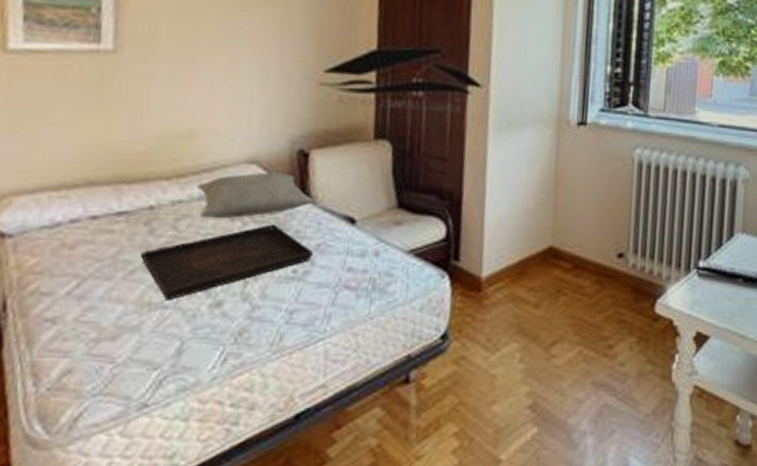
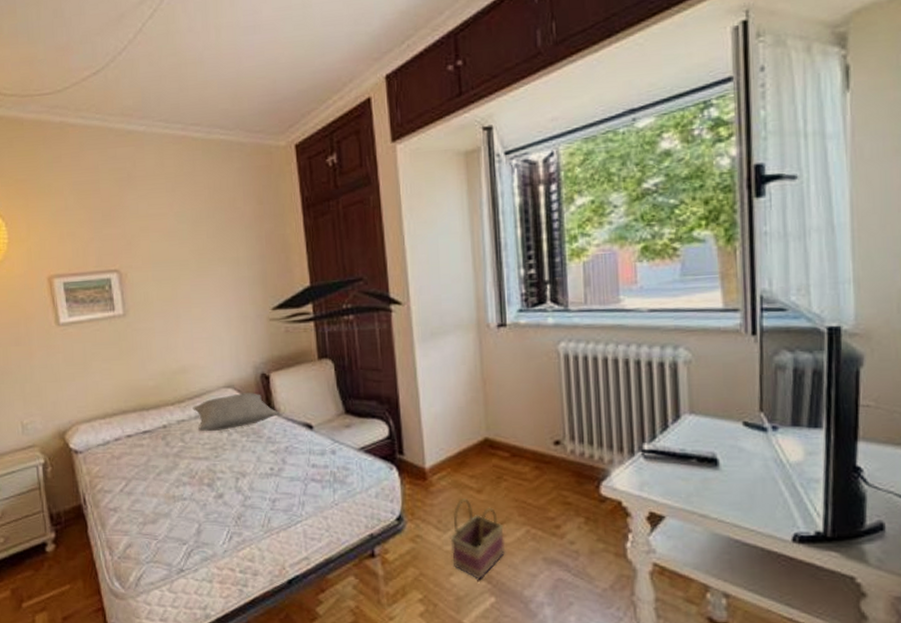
serving tray: present [140,224,313,301] -> none [163,433,283,494]
basket: none [497,314,556,409] -> present [450,498,506,581]

